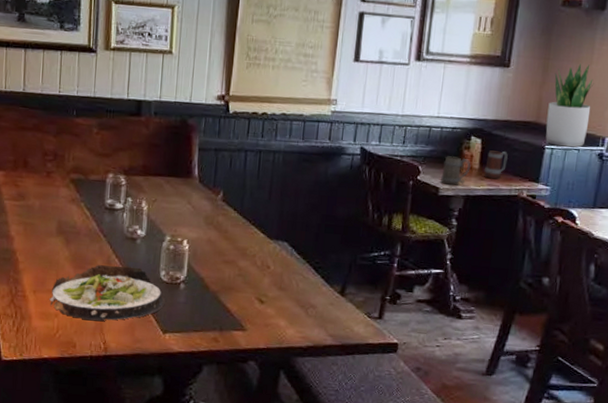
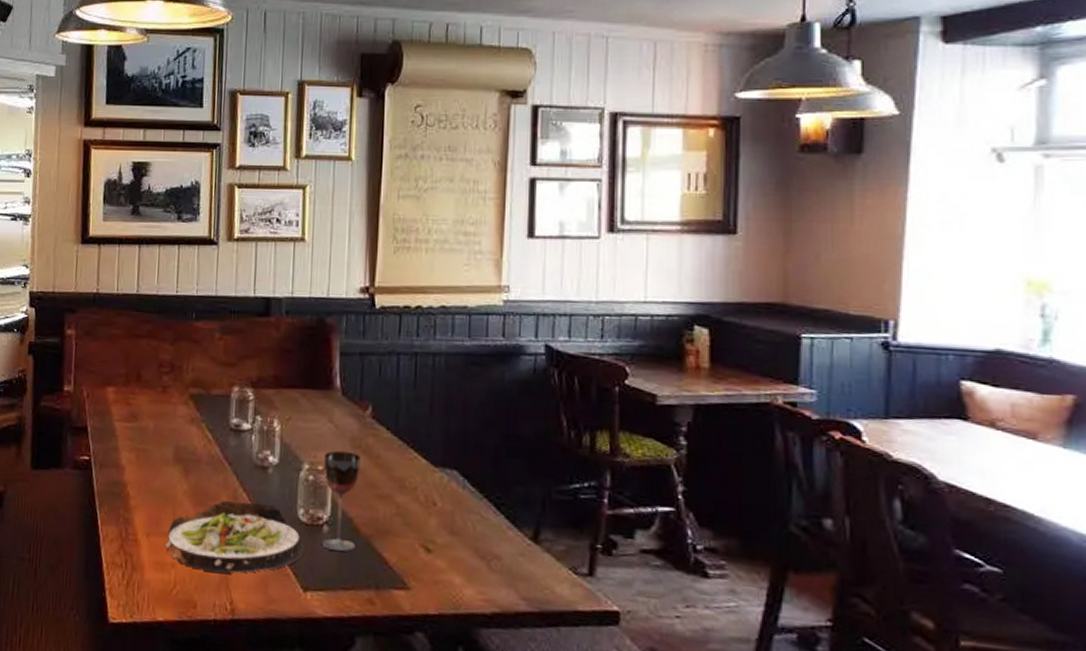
wineglass: none [178,226,212,304] -> present [321,450,360,552]
beer mug: present [441,156,471,186] -> none [658,352,698,393]
beer mug: present [484,150,508,180] -> none [718,343,749,382]
planter: present [545,63,594,148] -> none [798,224,861,335]

